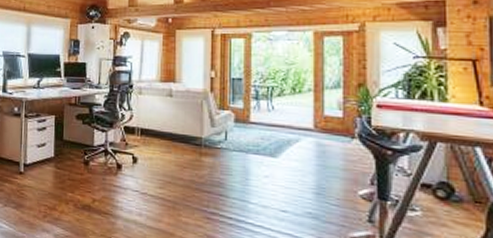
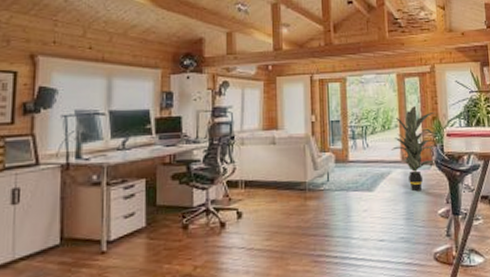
indoor plant: none [302,70,362,166] -> present [391,106,436,192]

